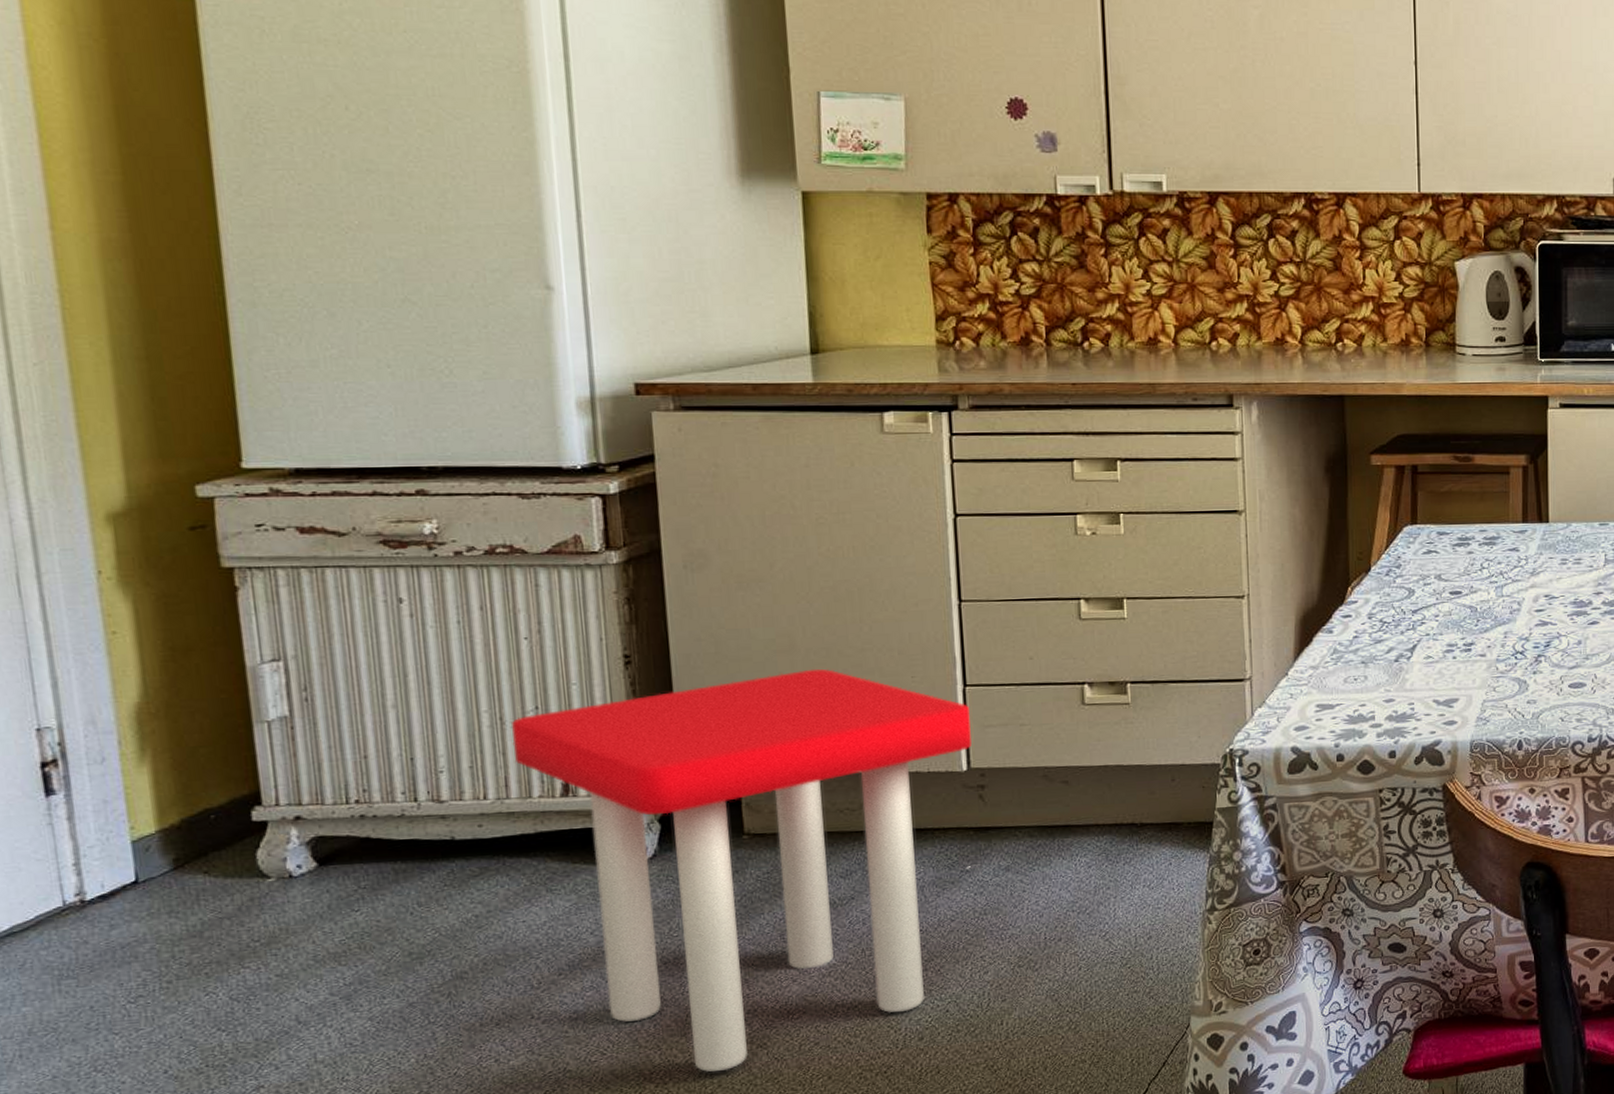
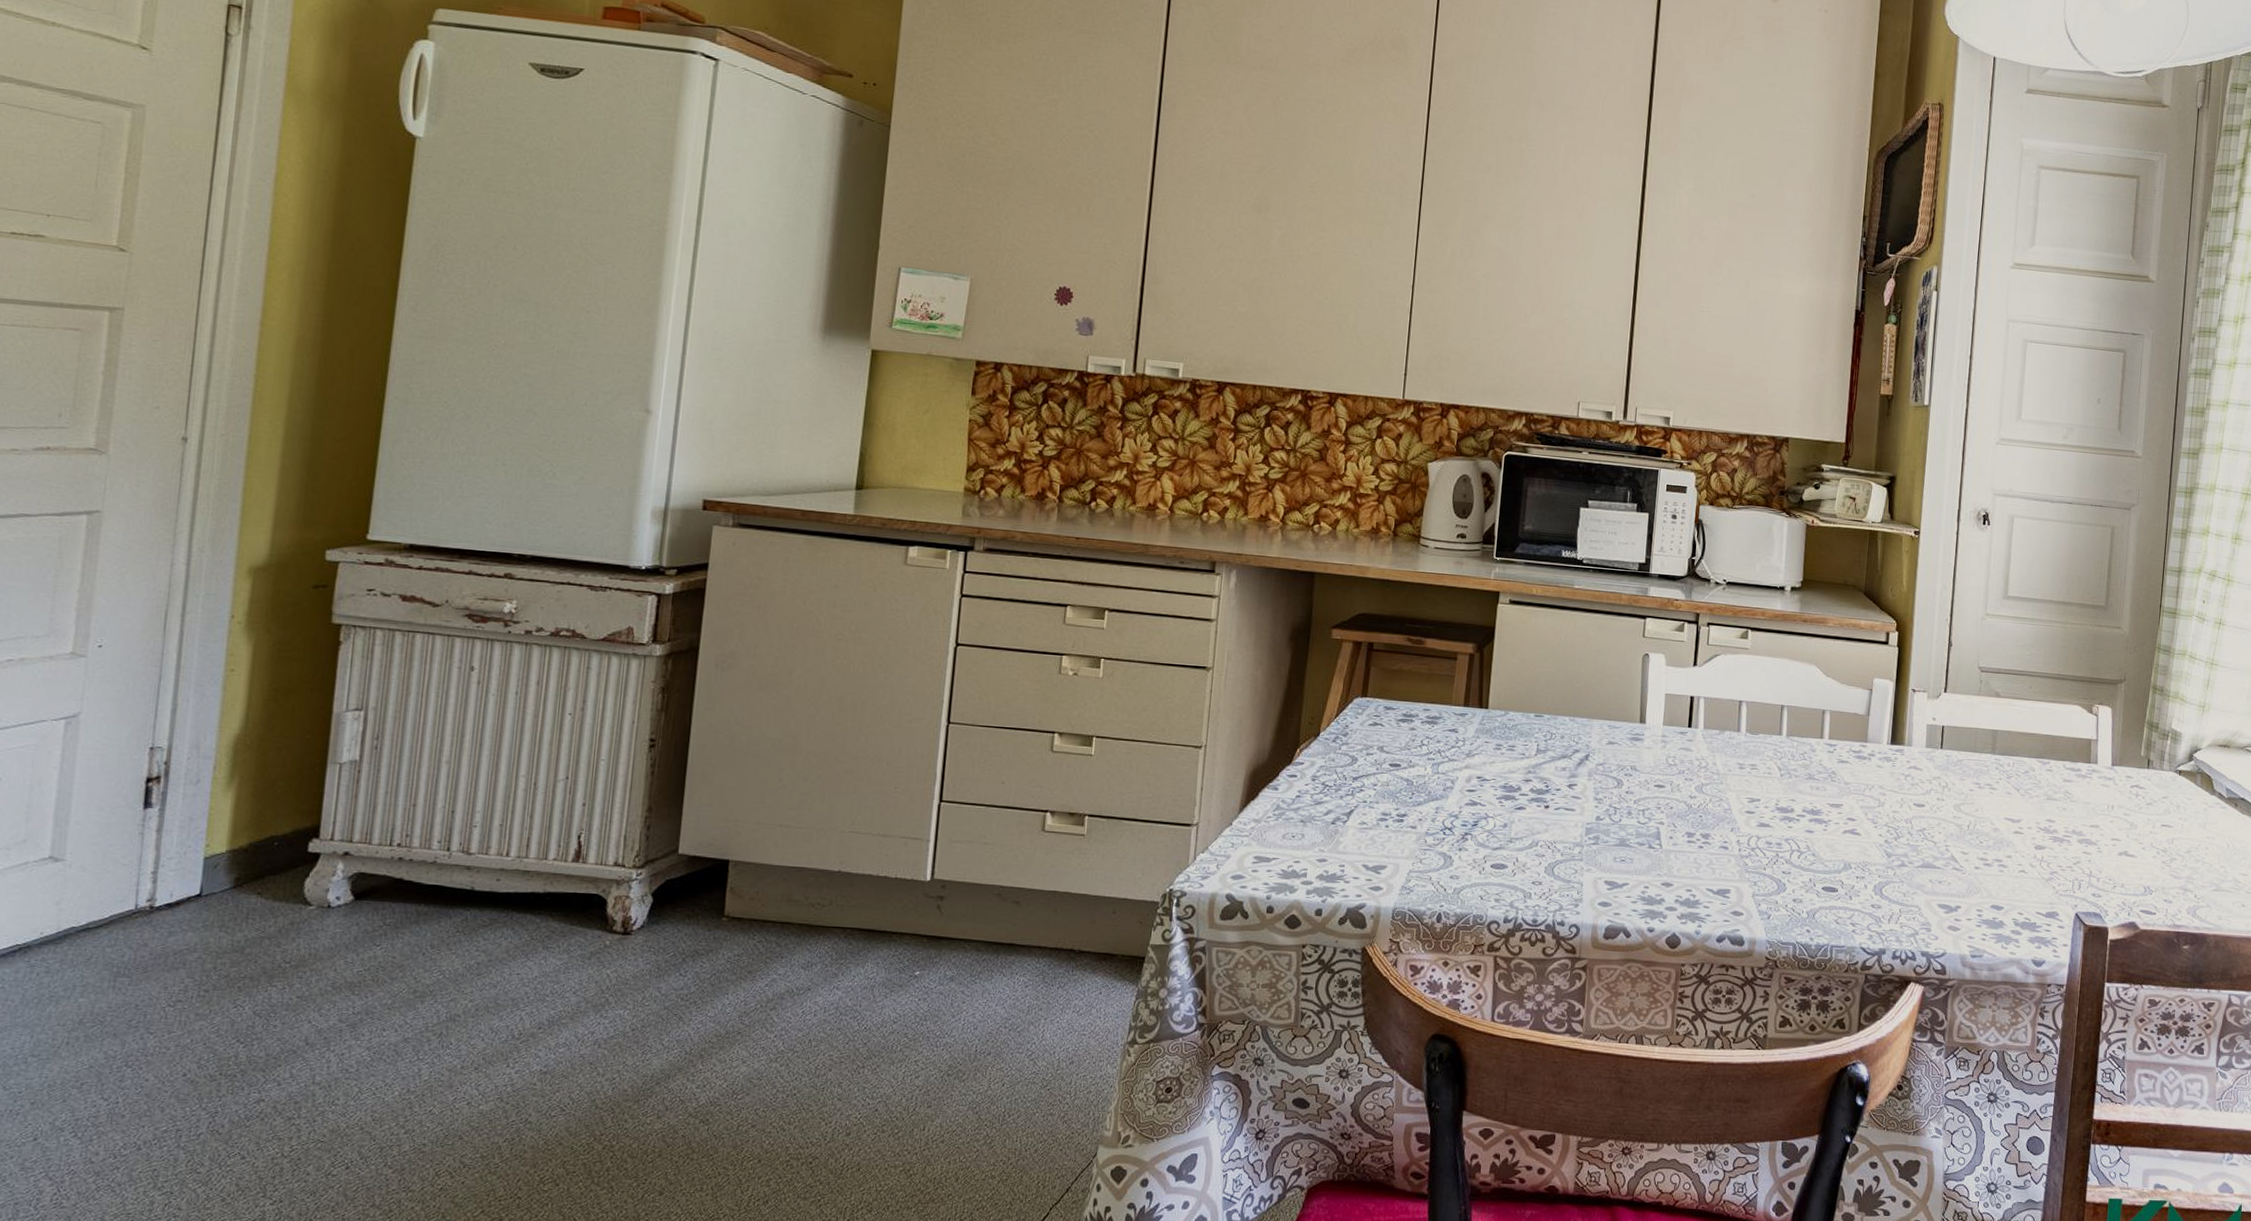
stool: present [512,668,972,1072] -> none [539,770,941,1142]

